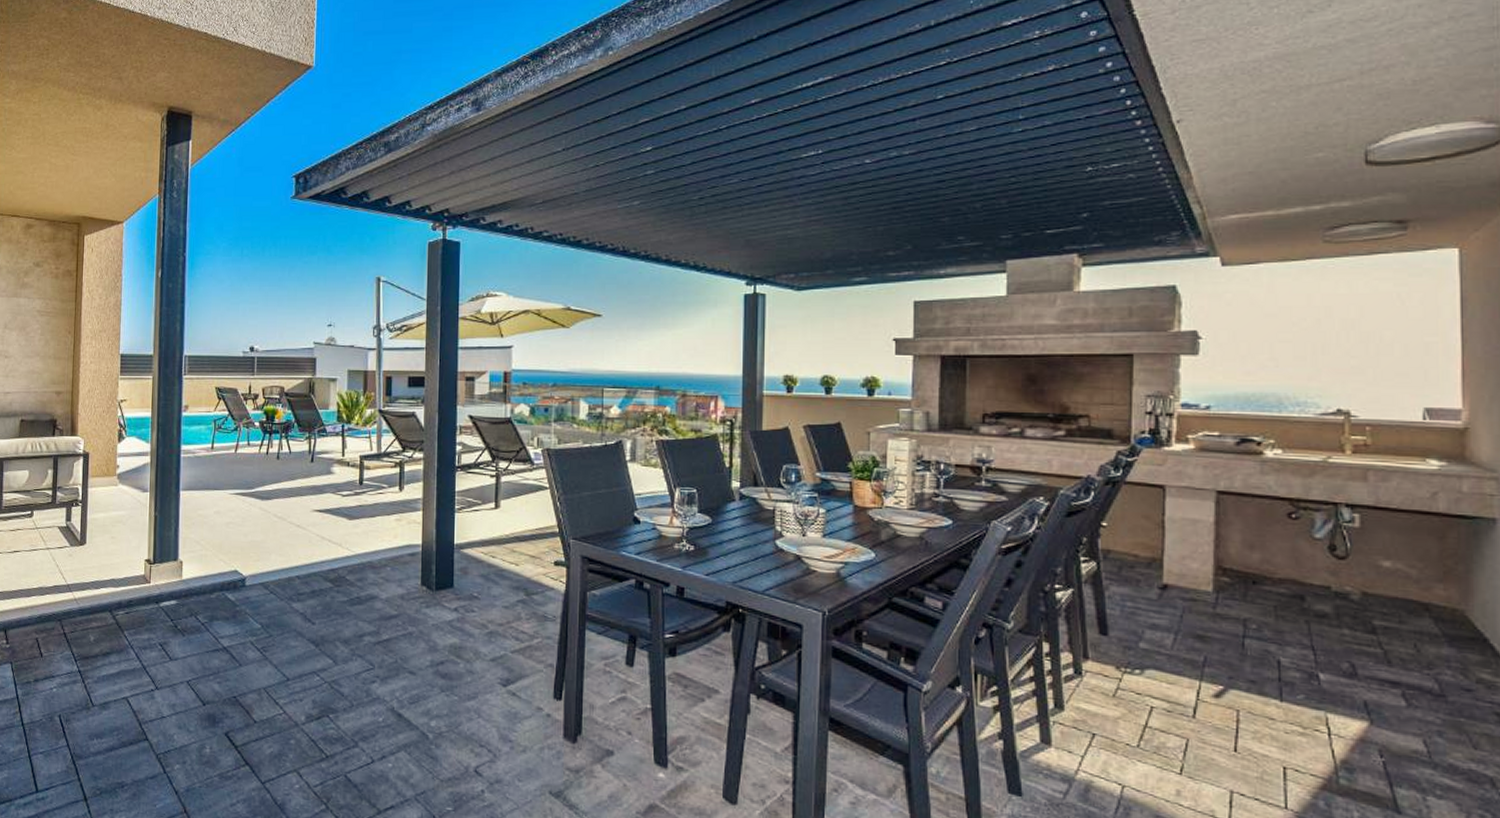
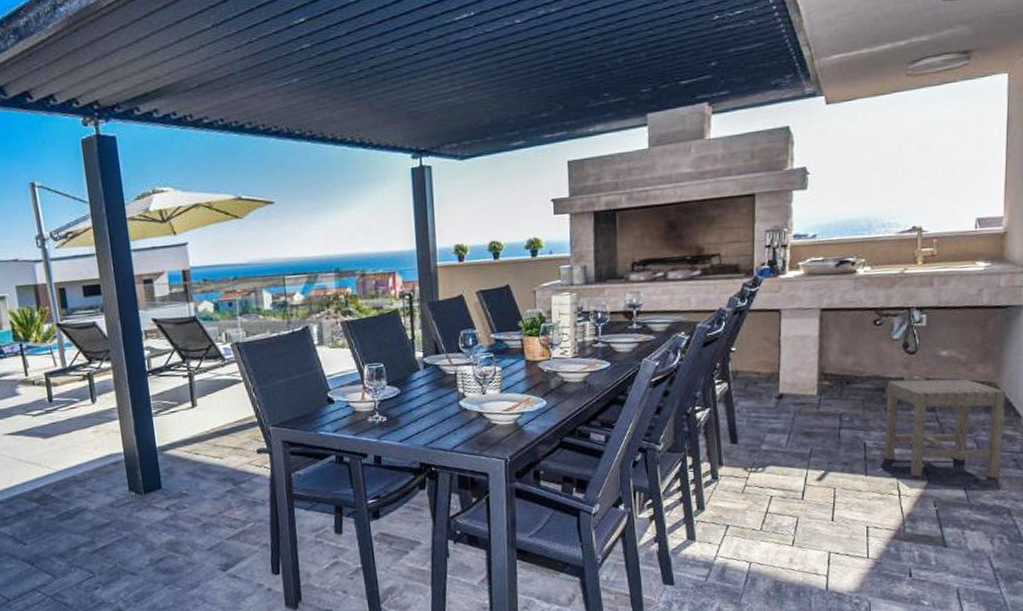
stool: none [1306,588,1479,735] -> present [884,378,1006,479]

